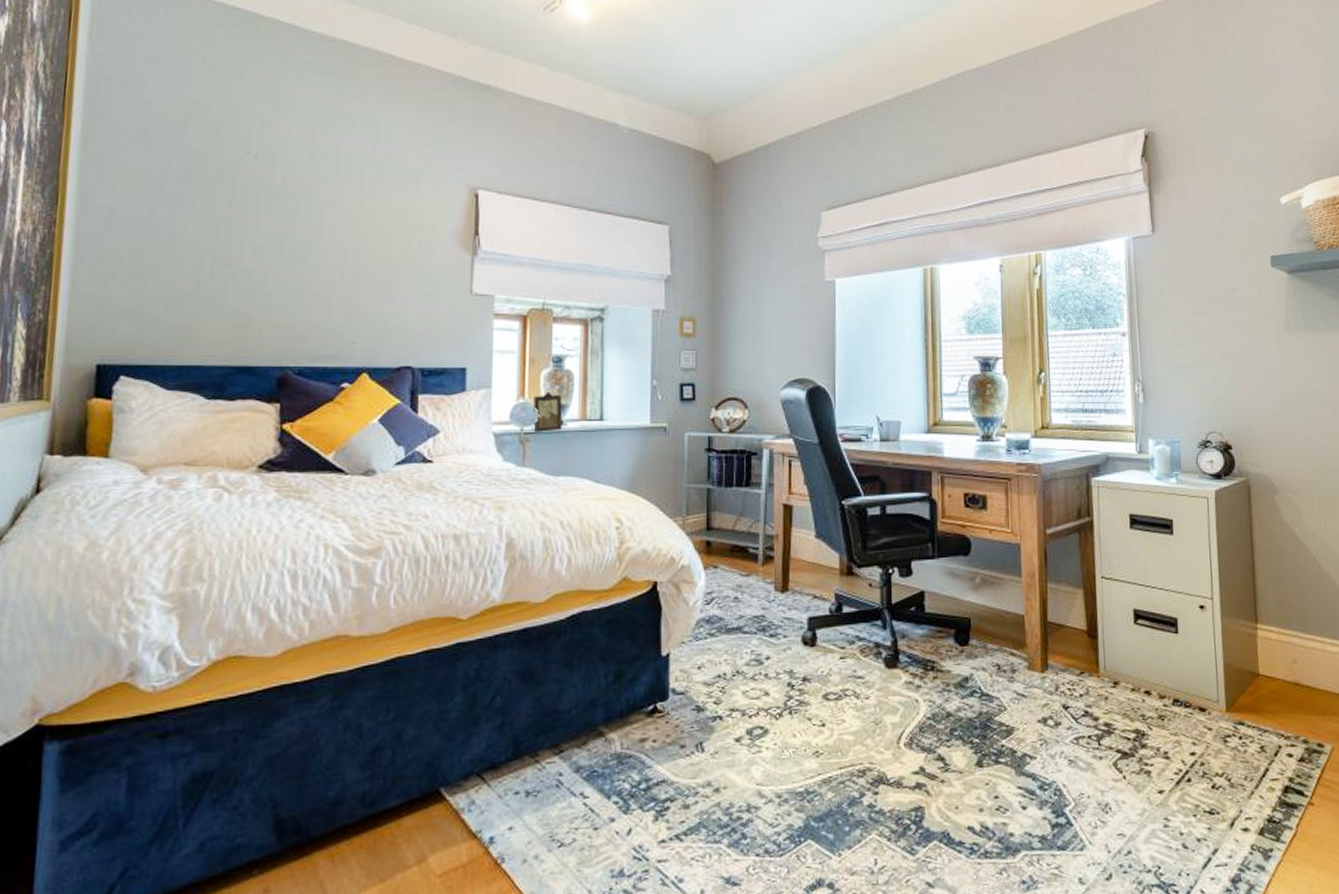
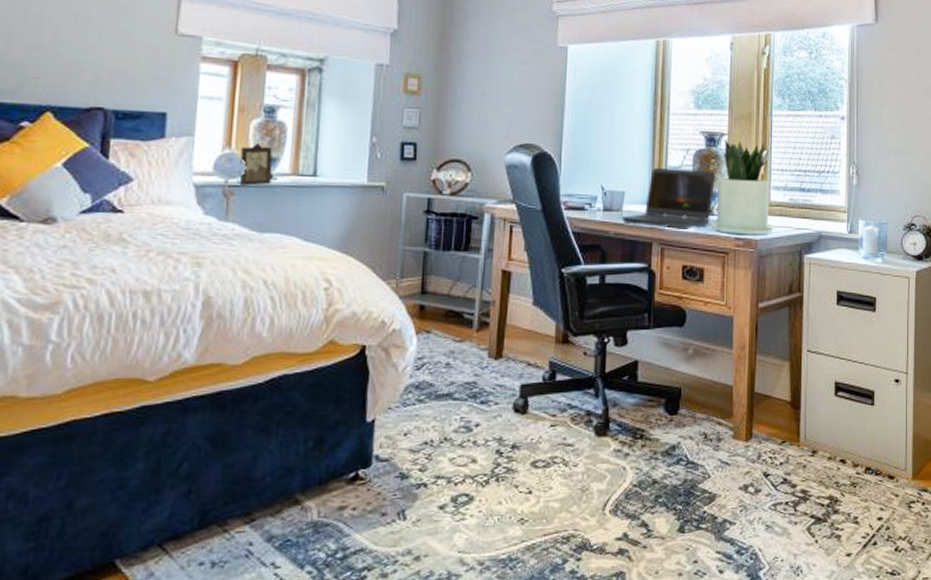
laptop computer: none [898,396,994,457] -> present [621,168,716,229]
planter: none [991,363,1058,460] -> present [711,139,774,236]

